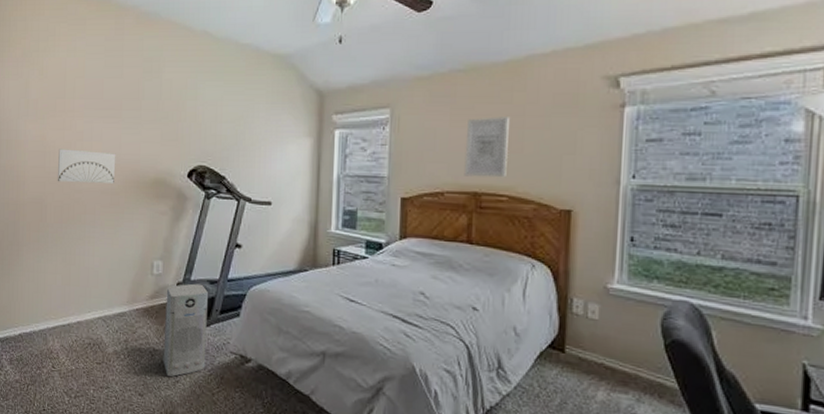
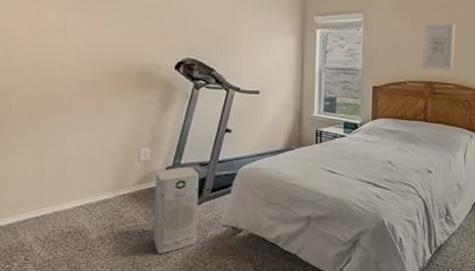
wall art: present [57,149,116,184] -> none [23,39,95,75]

